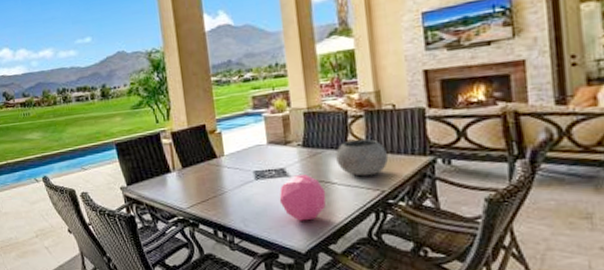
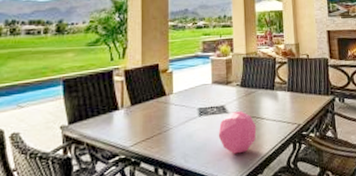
bowl: present [336,139,389,177] -> none [266,81,304,112]

